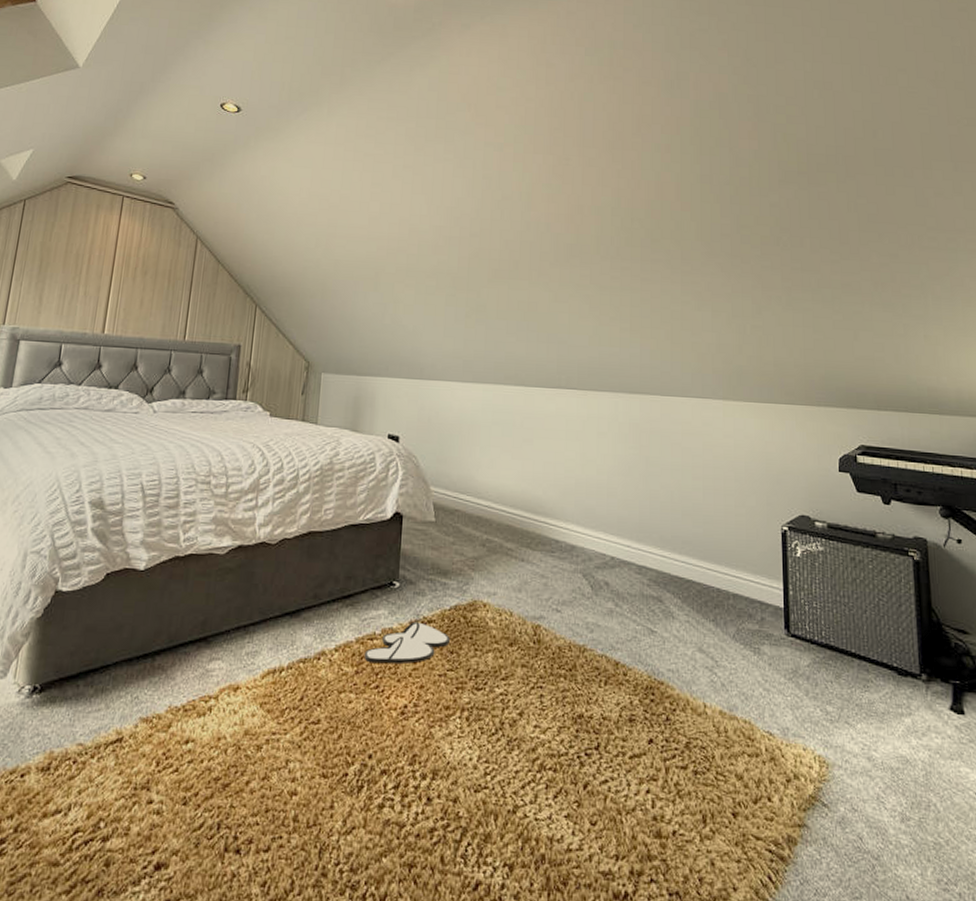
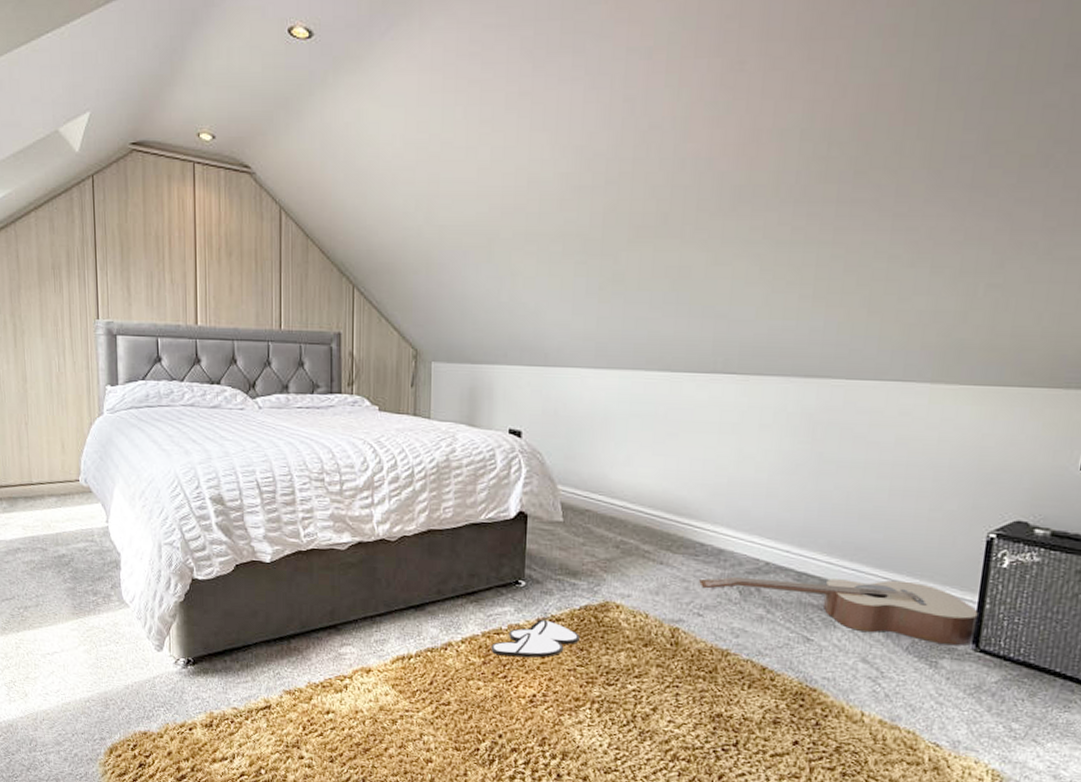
acoustic guitar: none [555,570,785,632] -> present [698,576,978,646]

